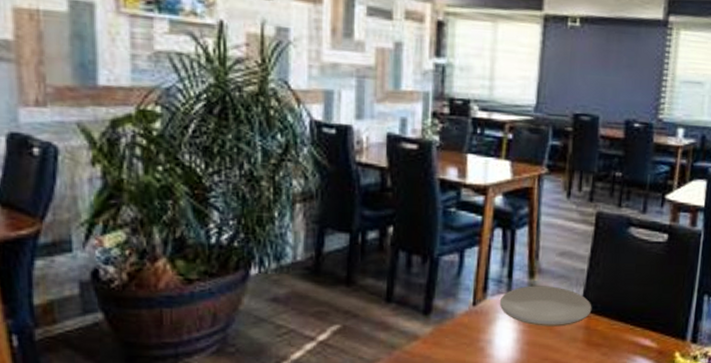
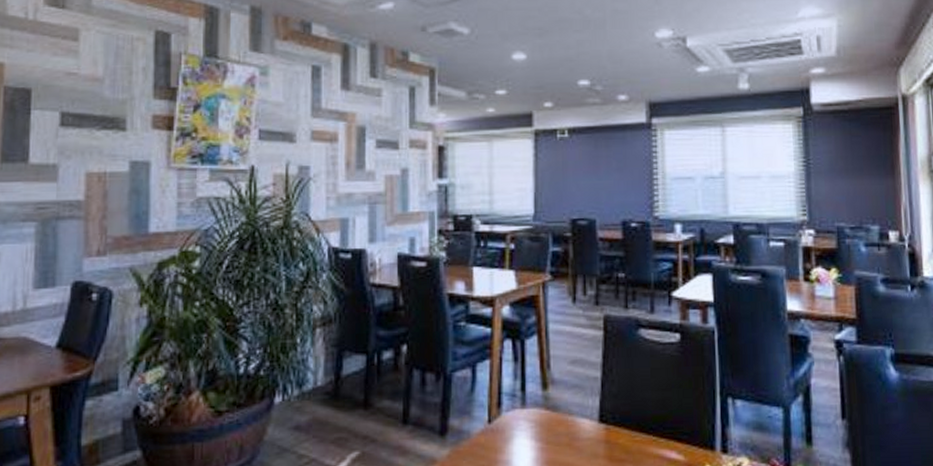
plate: present [499,286,592,327] -> none [514,397,610,443]

